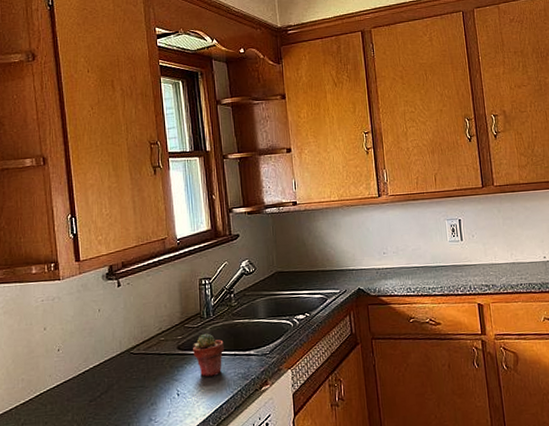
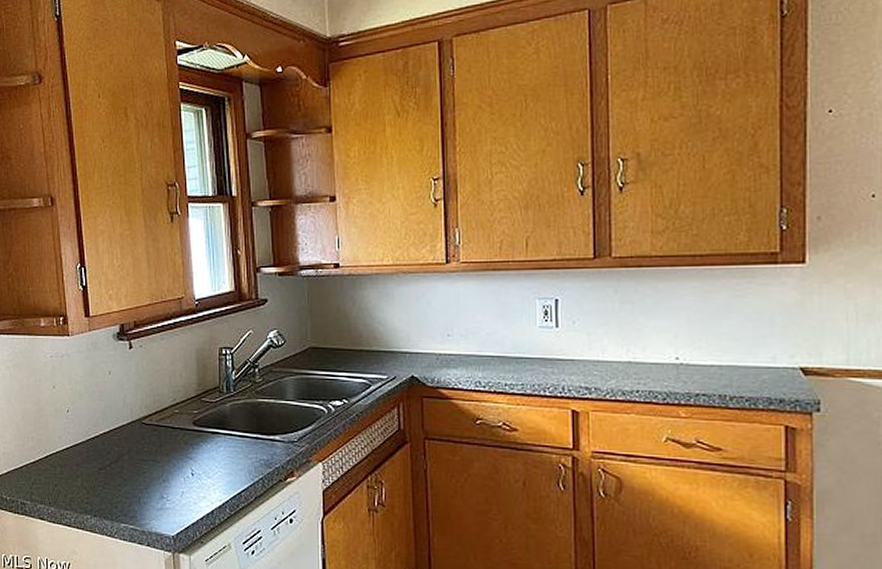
potted succulent: present [193,333,224,377] -> none [210,410,245,459]

